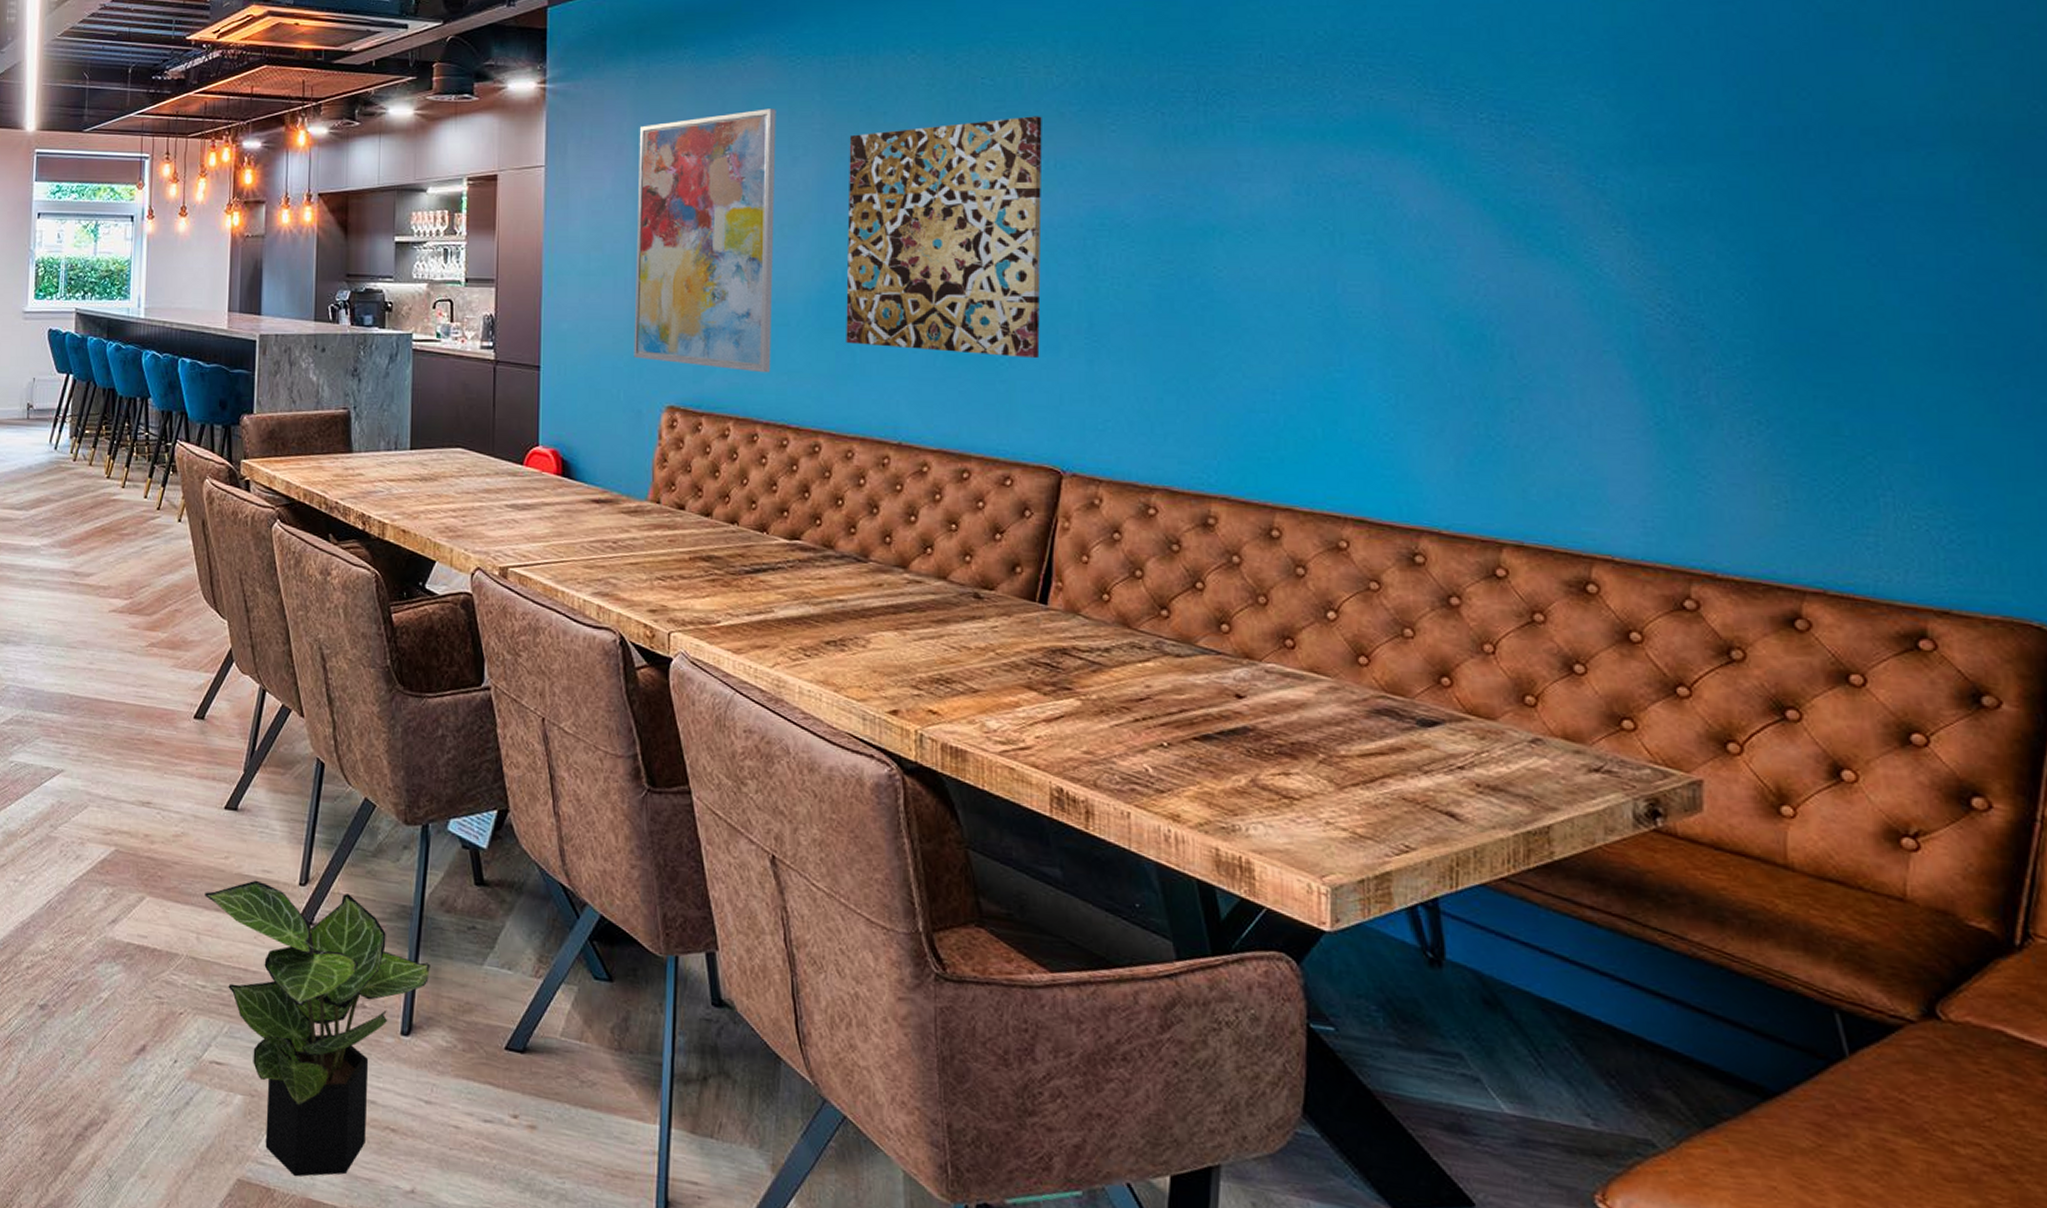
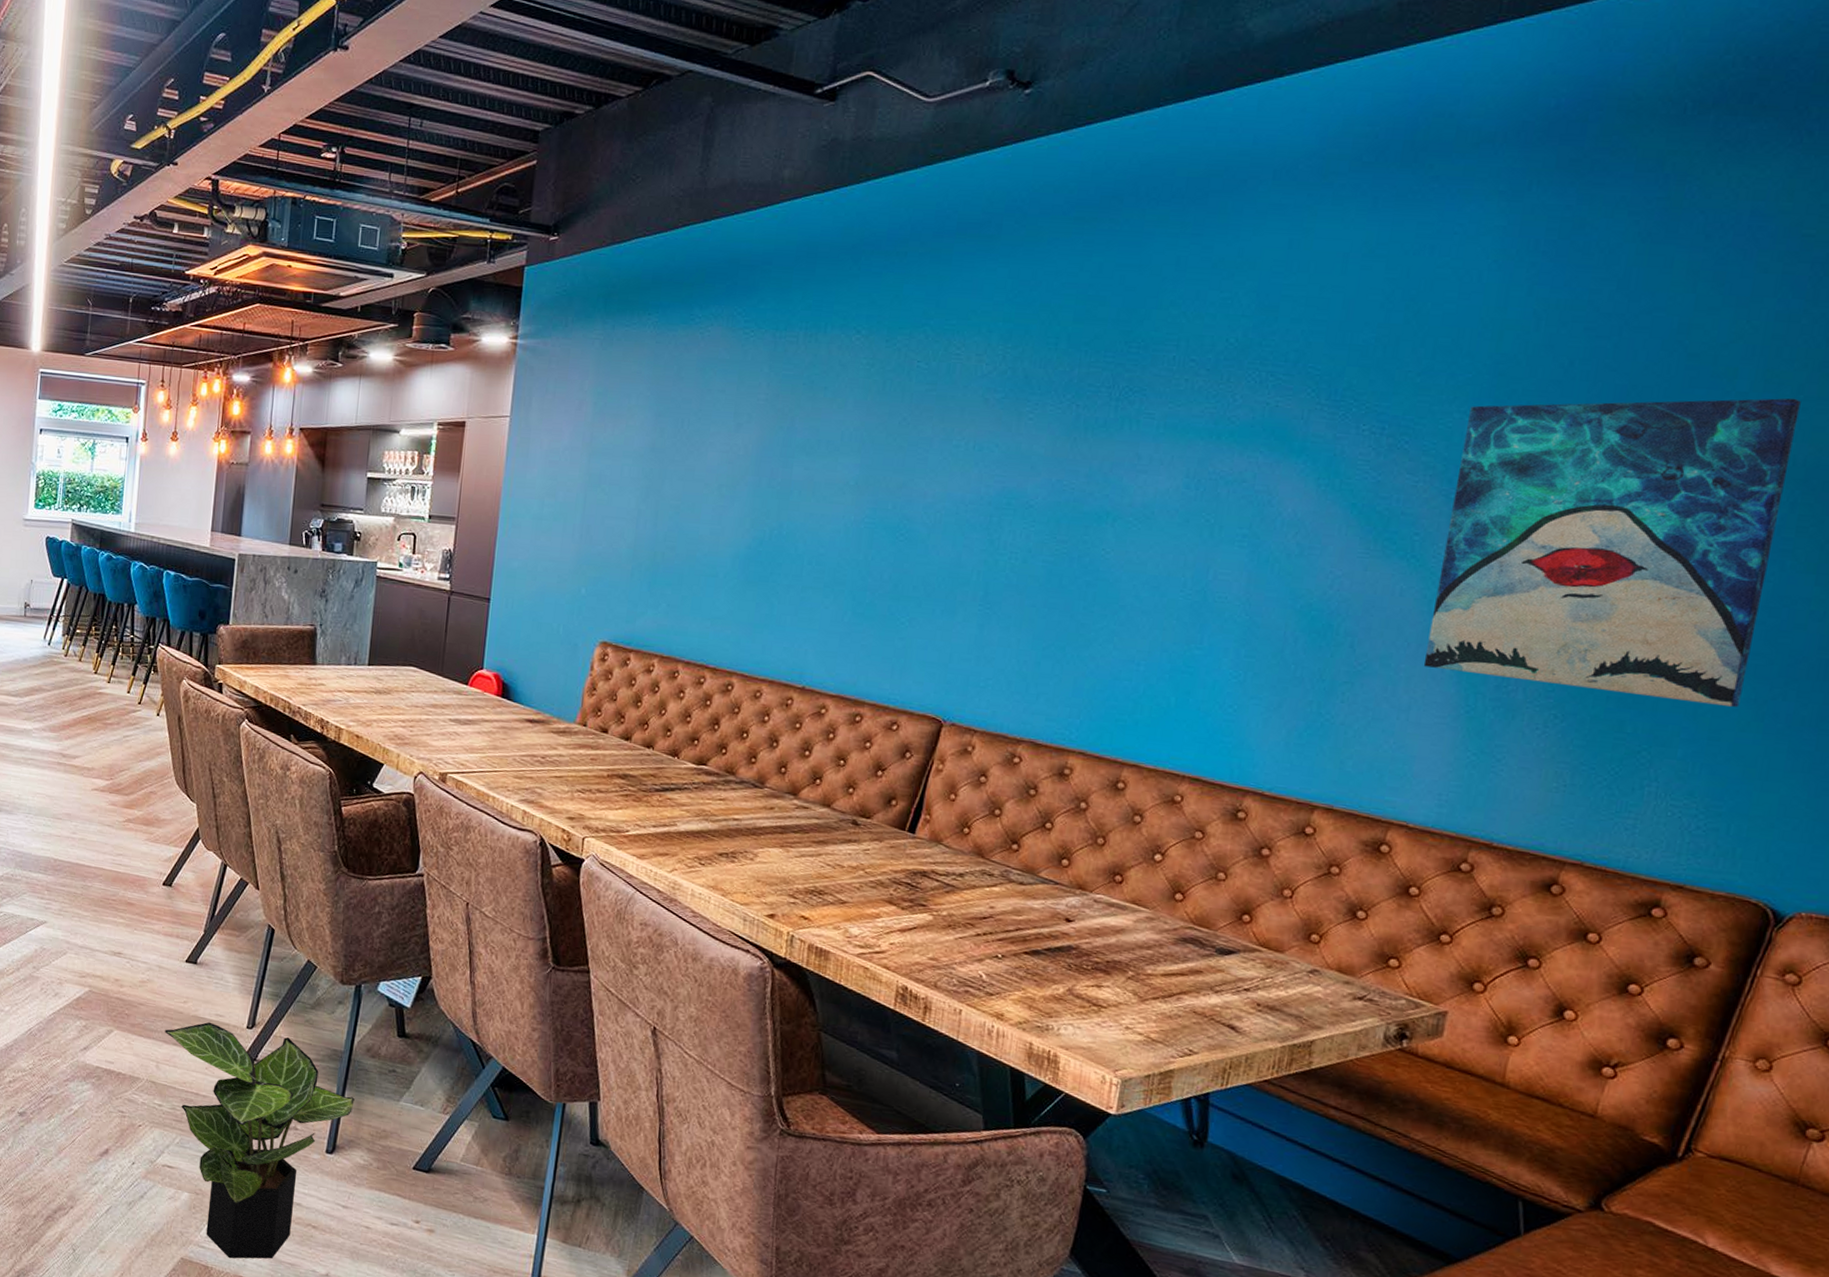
wall art: present [633,109,776,373] -> none [575,376,727,618]
wall art: present [846,116,1042,359] -> none [766,400,968,621]
wall art: none [1594,53,1968,398] -> present [1423,398,1801,707]

